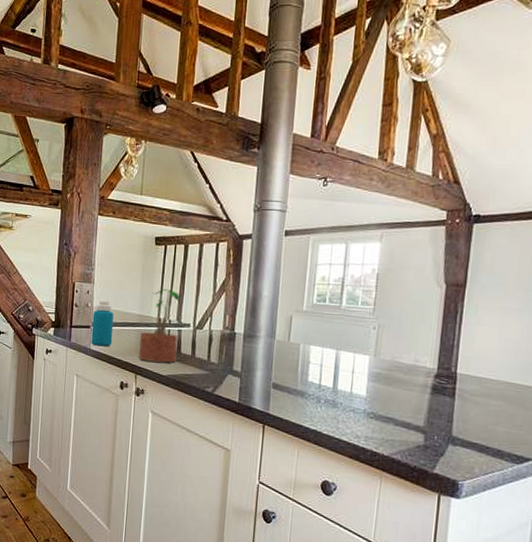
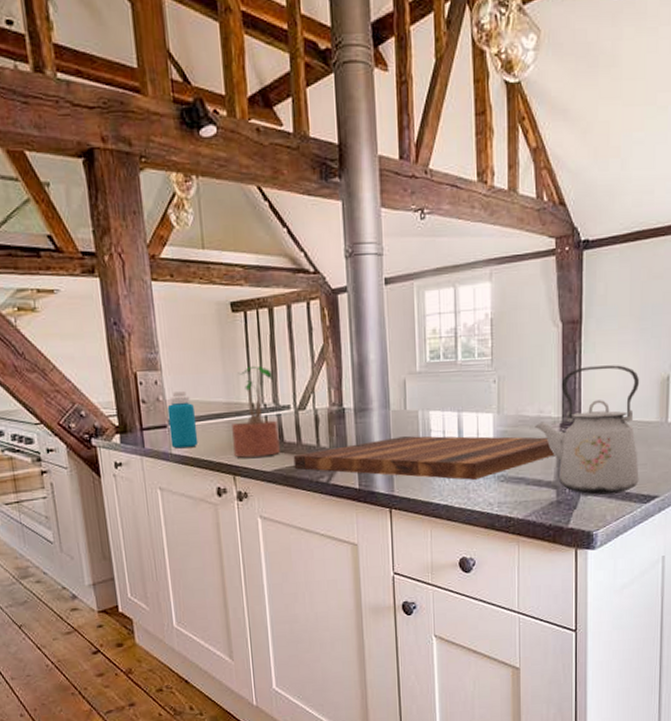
cutting board: none [185,363,427,413] -> present [293,436,555,480]
kettle: none [409,326,522,449] -> present [535,365,640,495]

